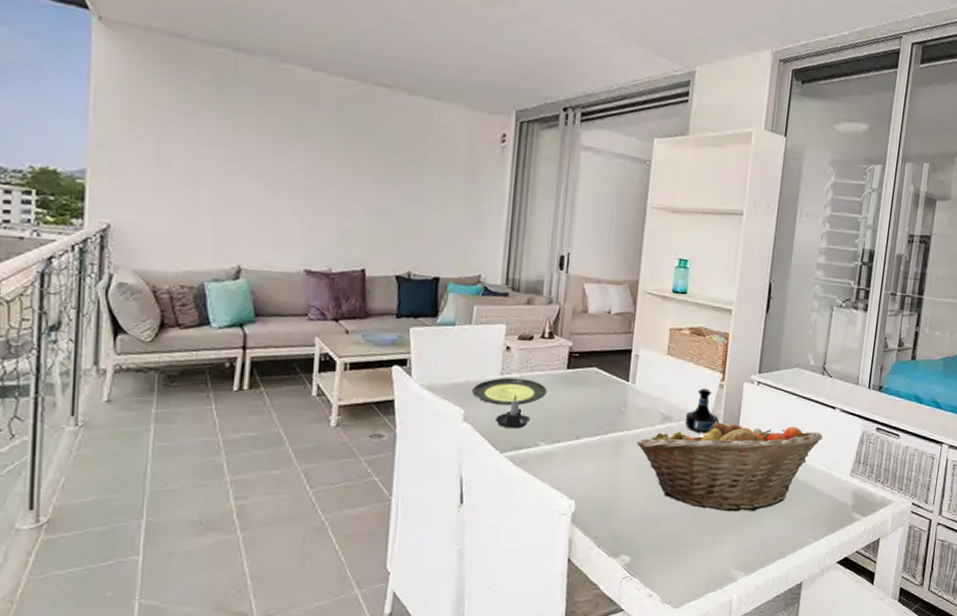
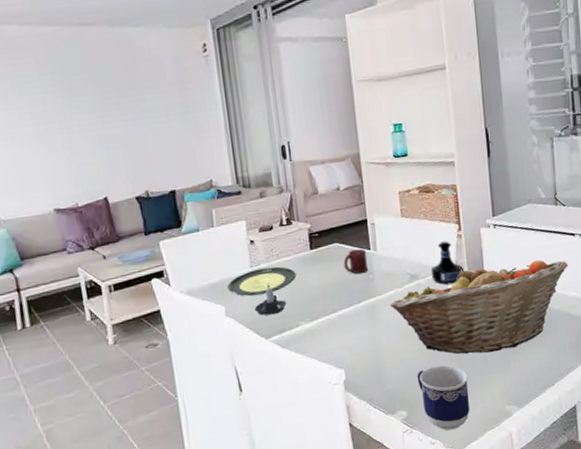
cup: none [598,377,625,405] -> present [343,248,368,274]
cup: none [648,515,701,585] -> present [417,365,470,431]

